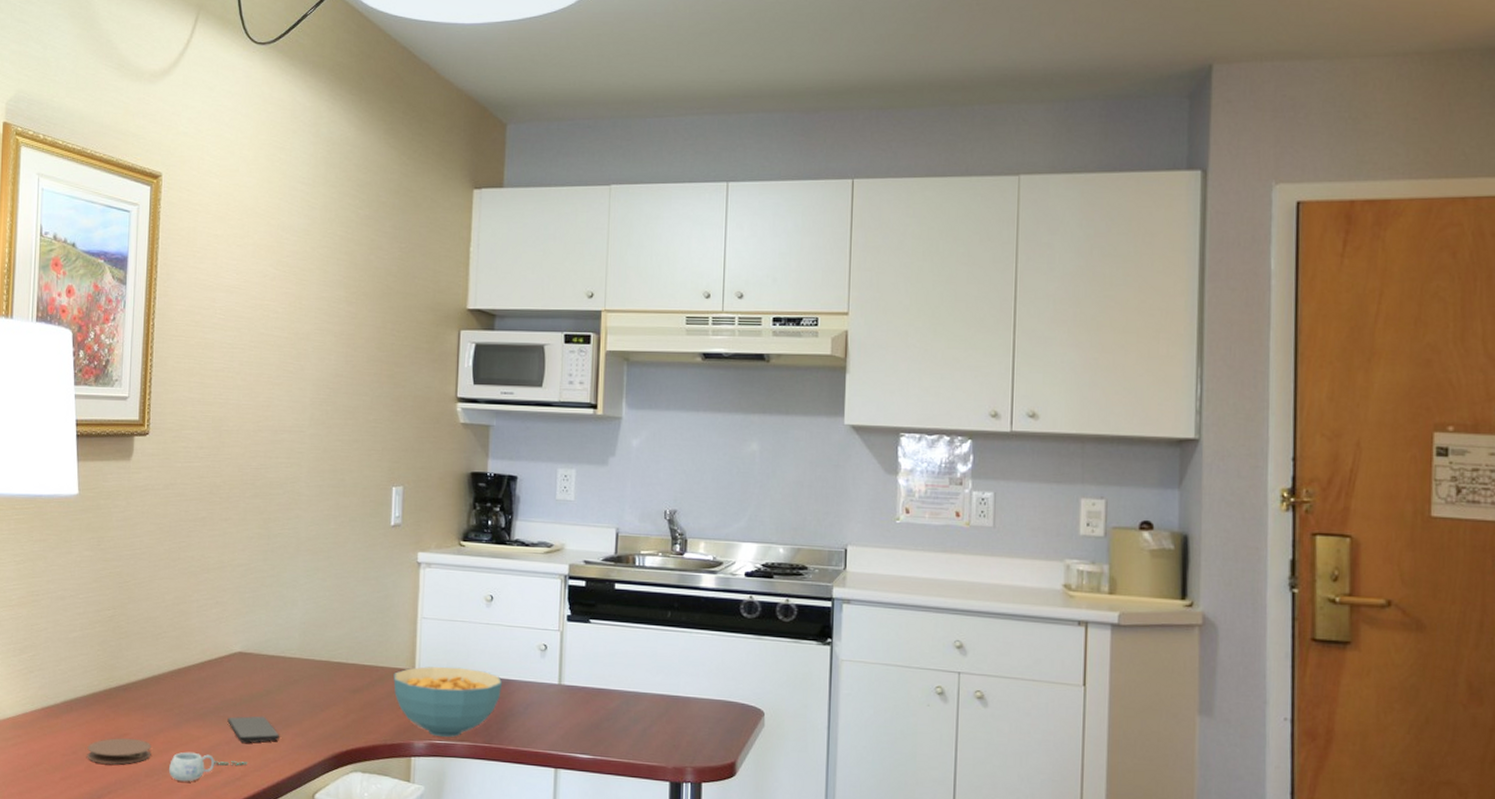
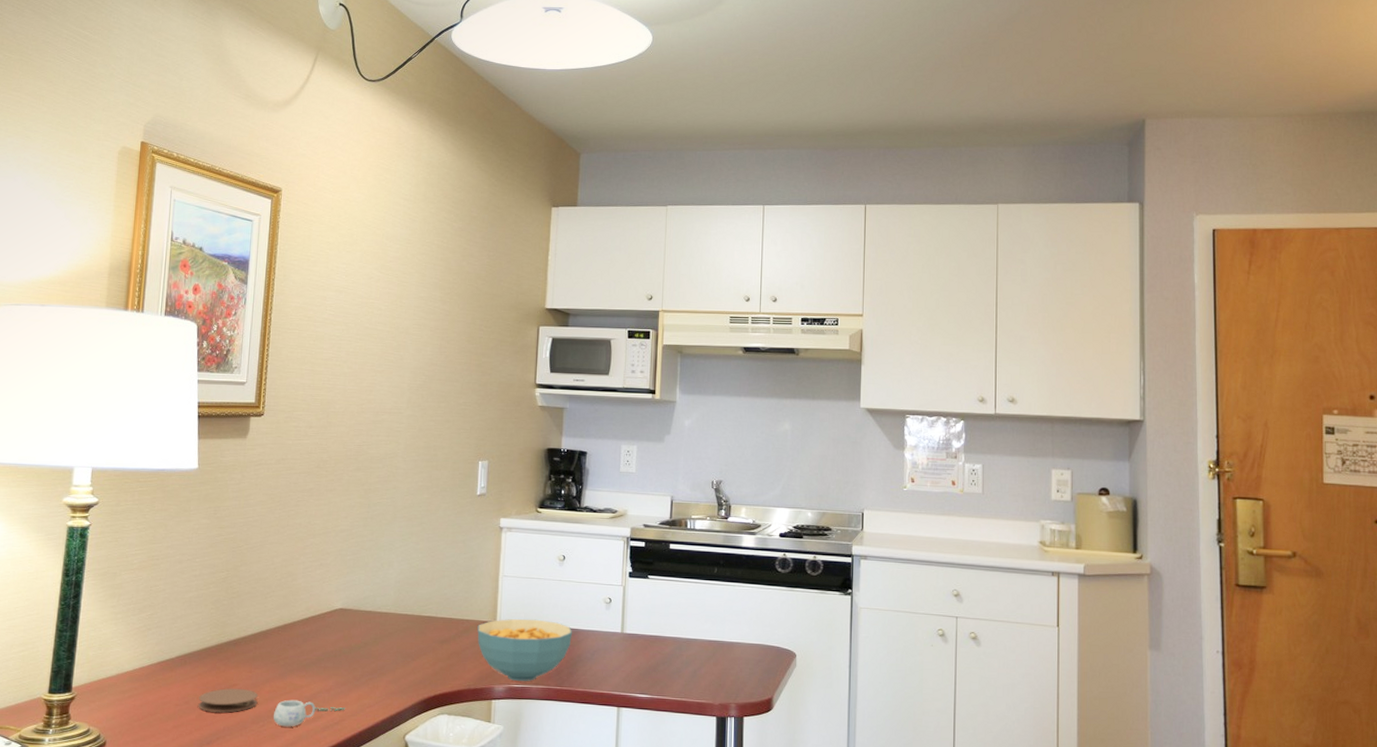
smartphone: present [227,715,280,743] -> none [328,665,376,690]

